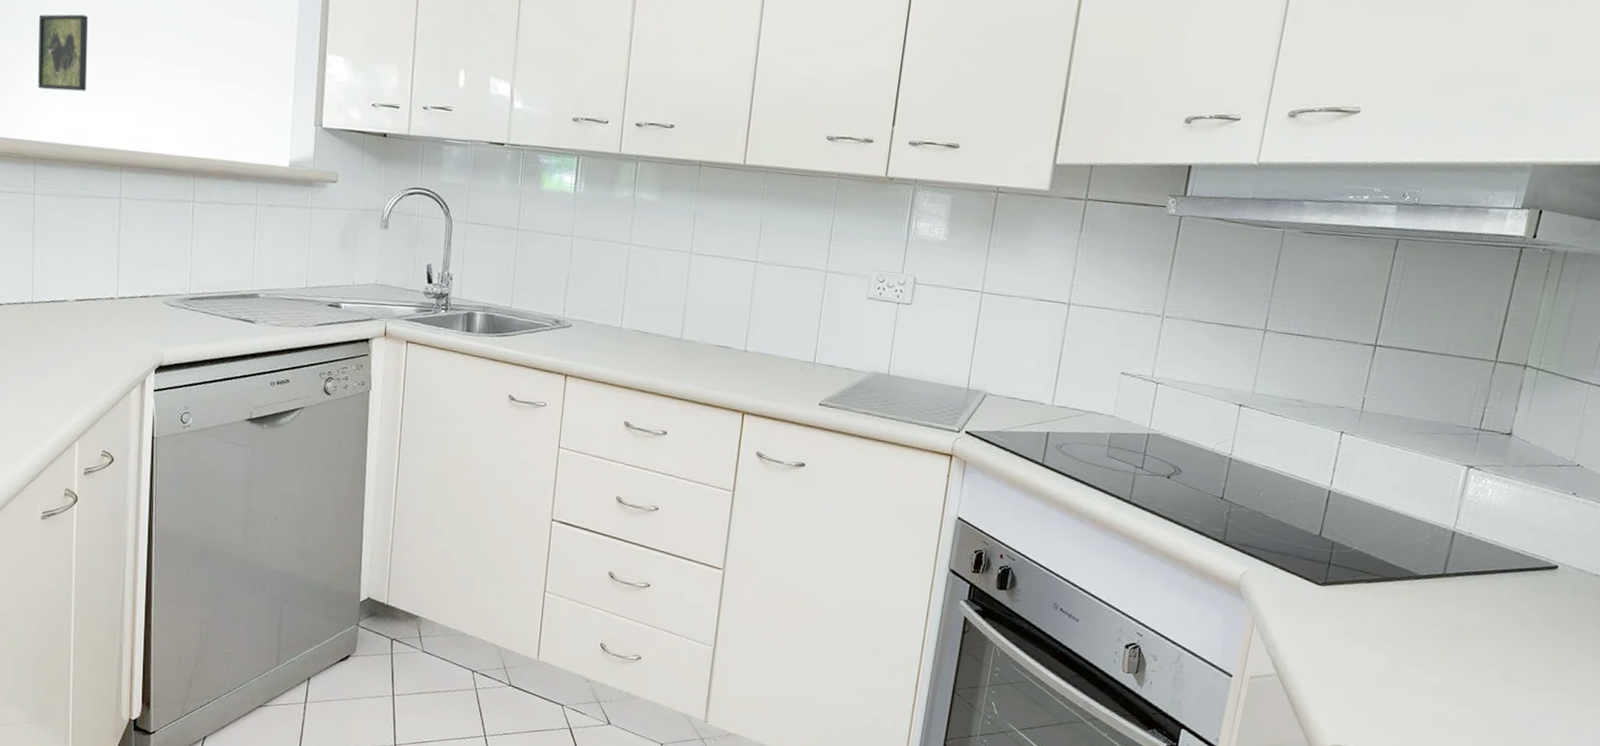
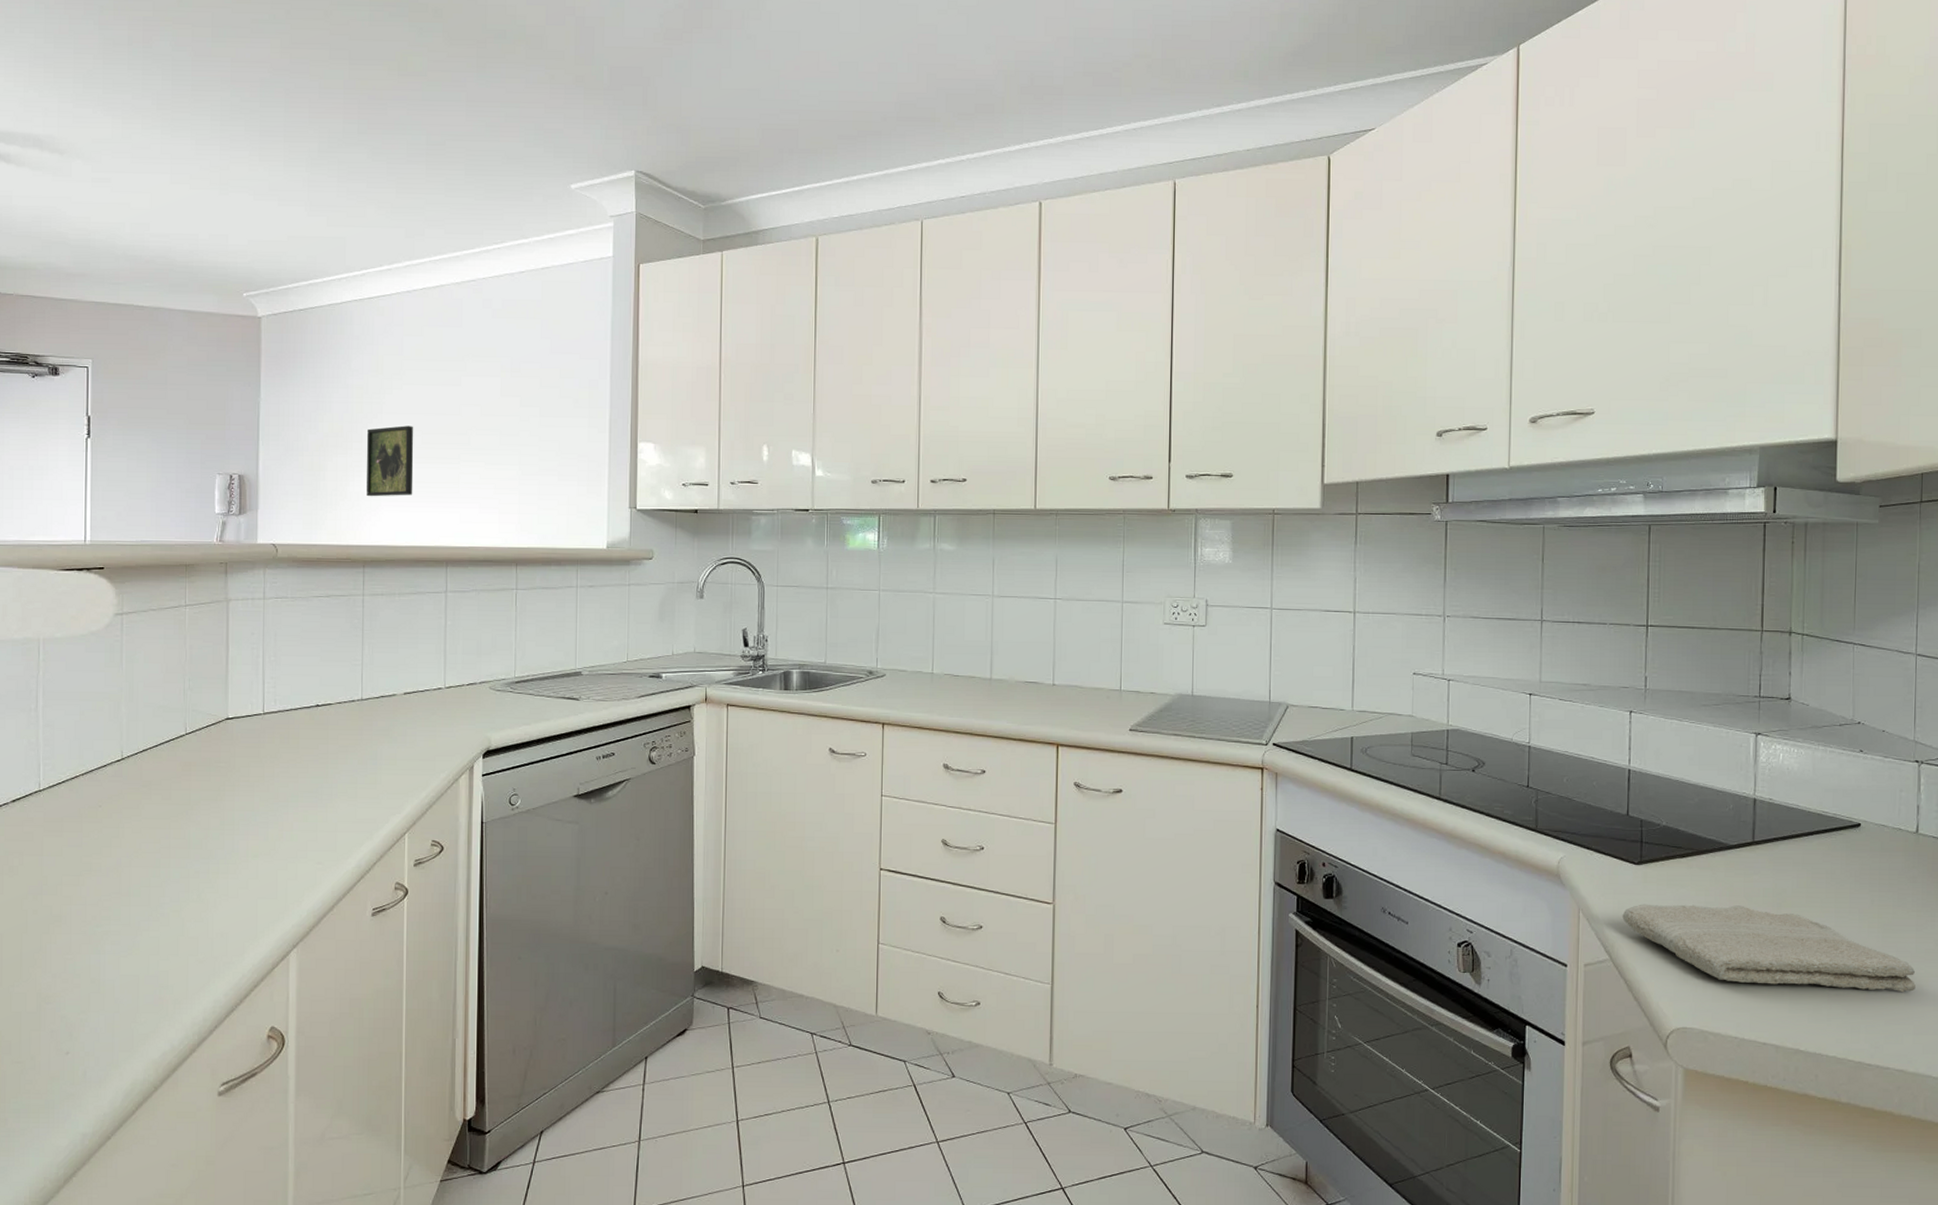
washcloth: none [1296,624,1583,733] -> present [1622,904,1916,993]

